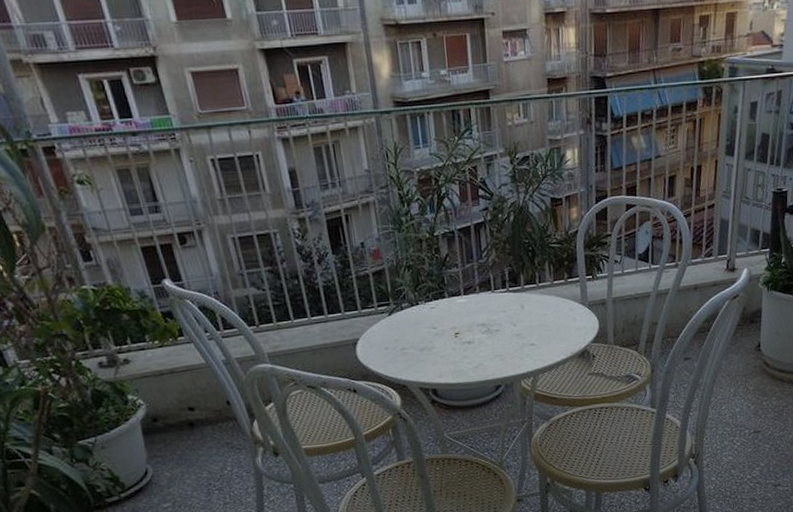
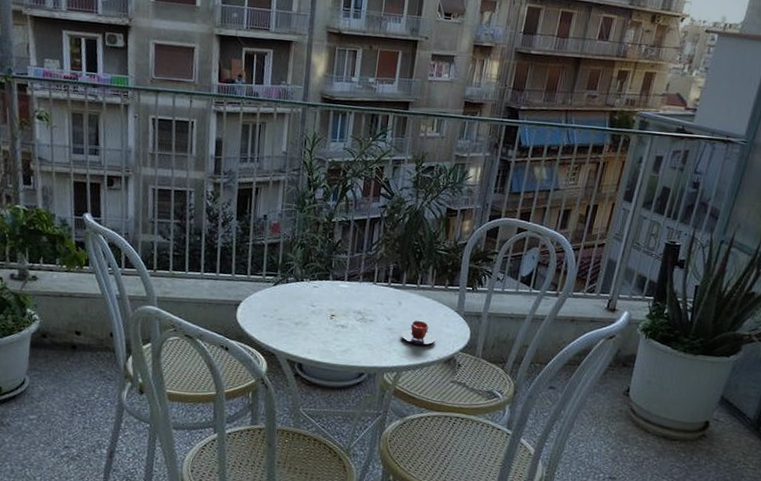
teacup: none [529,320,566,345] -> present [400,320,436,346]

